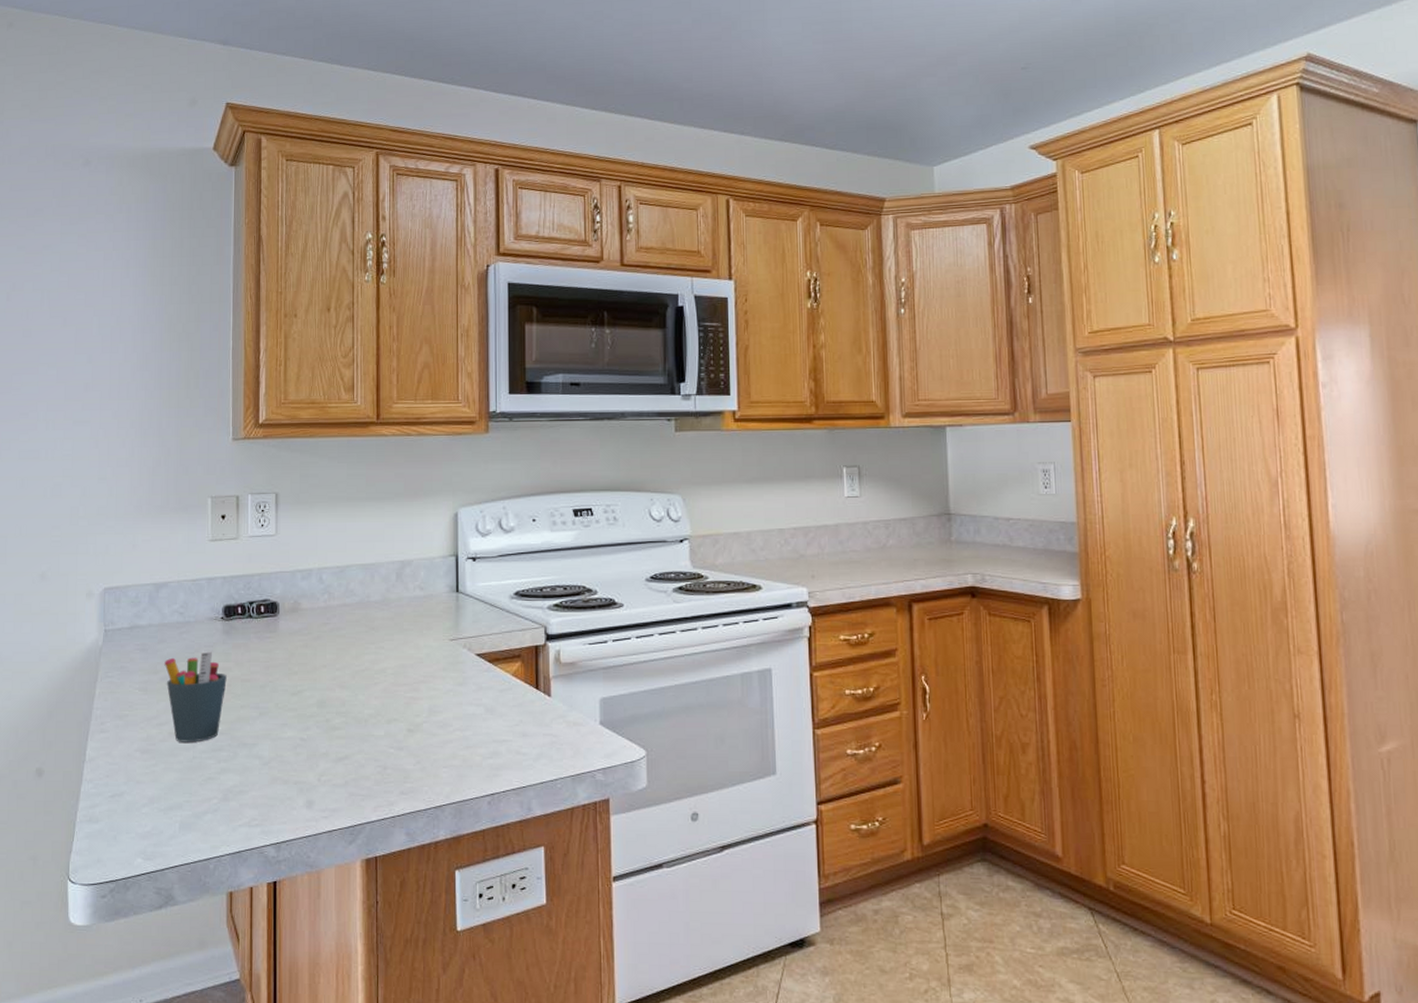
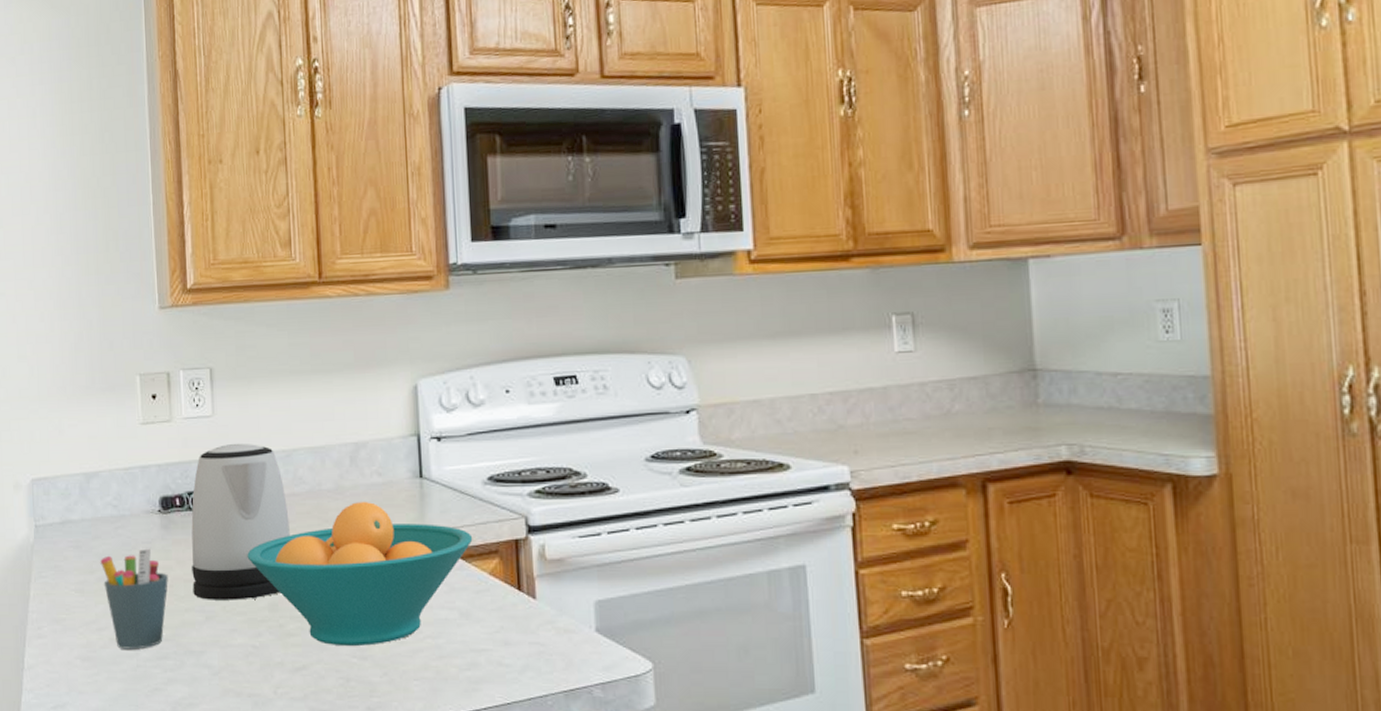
kettle: none [249,560,340,698] -> present [191,444,290,600]
fruit bowl: none [300,611,499,739] -> present [247,501,473,647]

